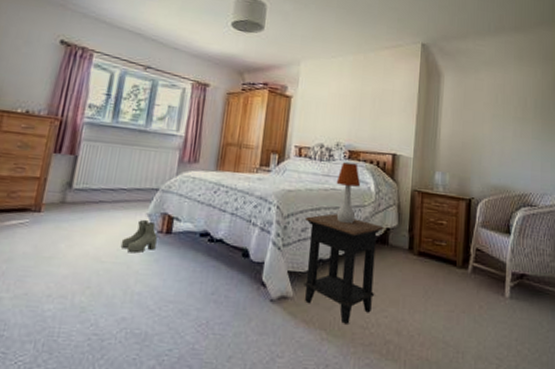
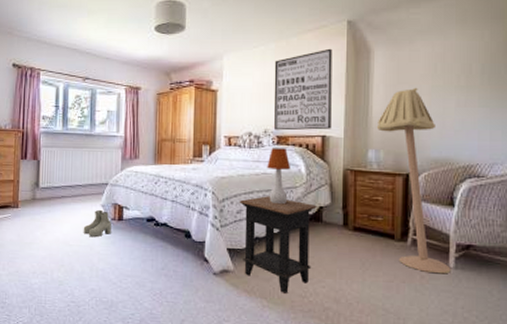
wall art: none [347,67,407,148] -> present [274,48,333,131]
floor lamp: none [443,114,507,304] -> present [376,87,451,274]

